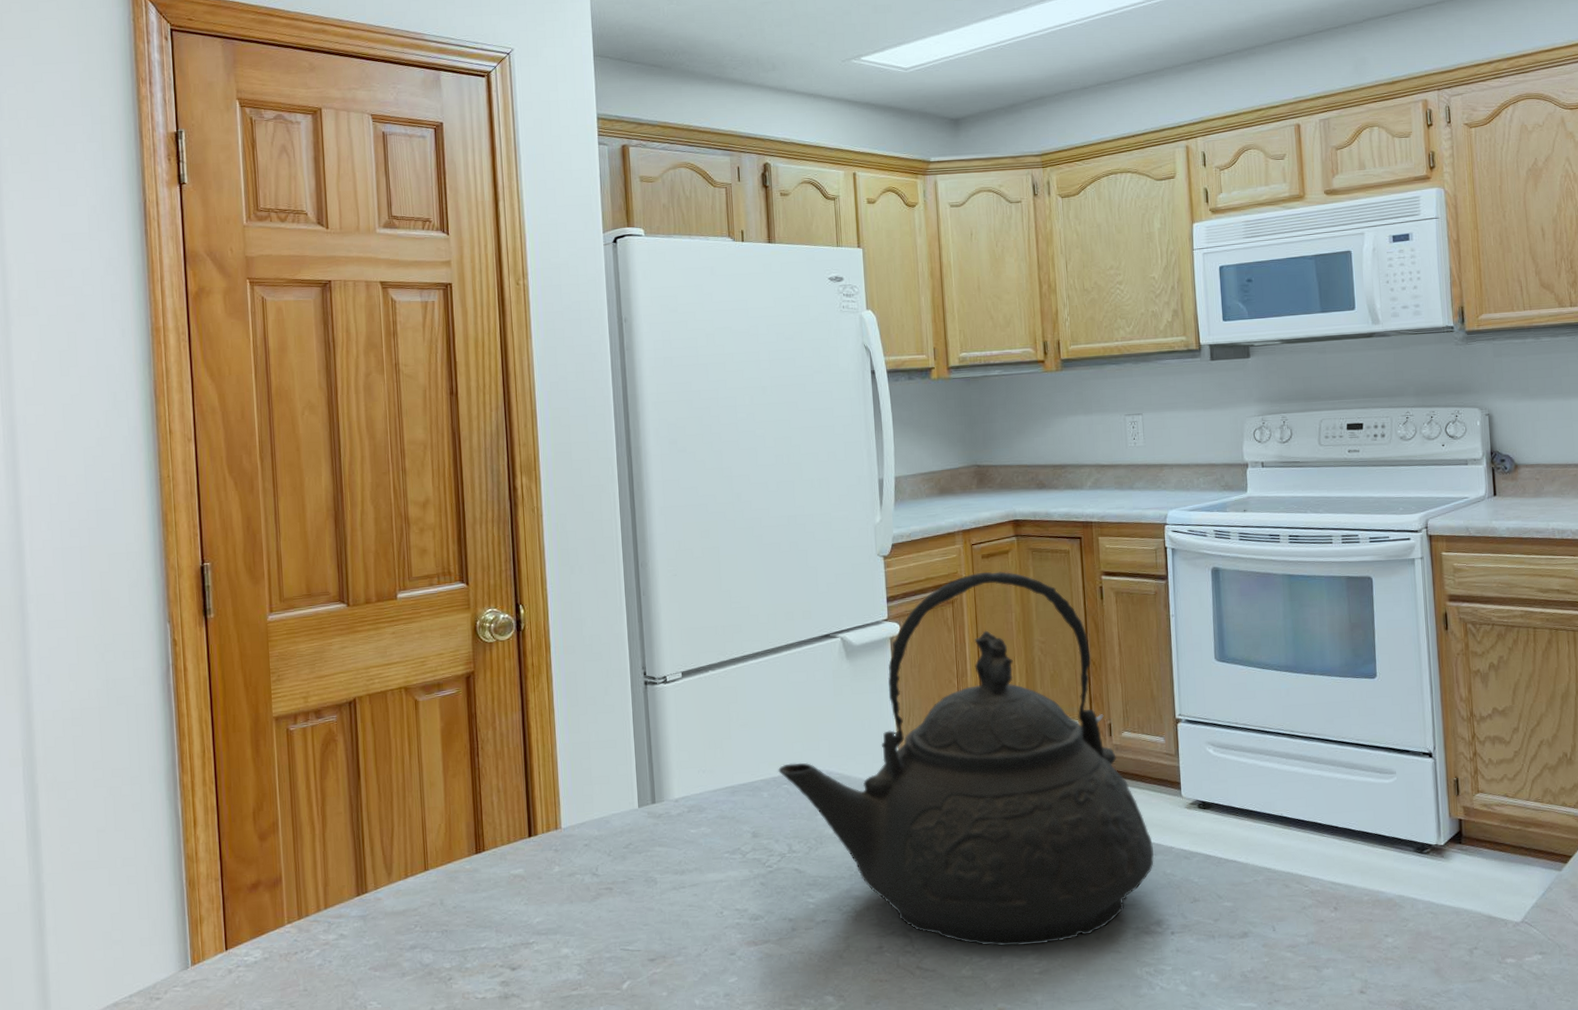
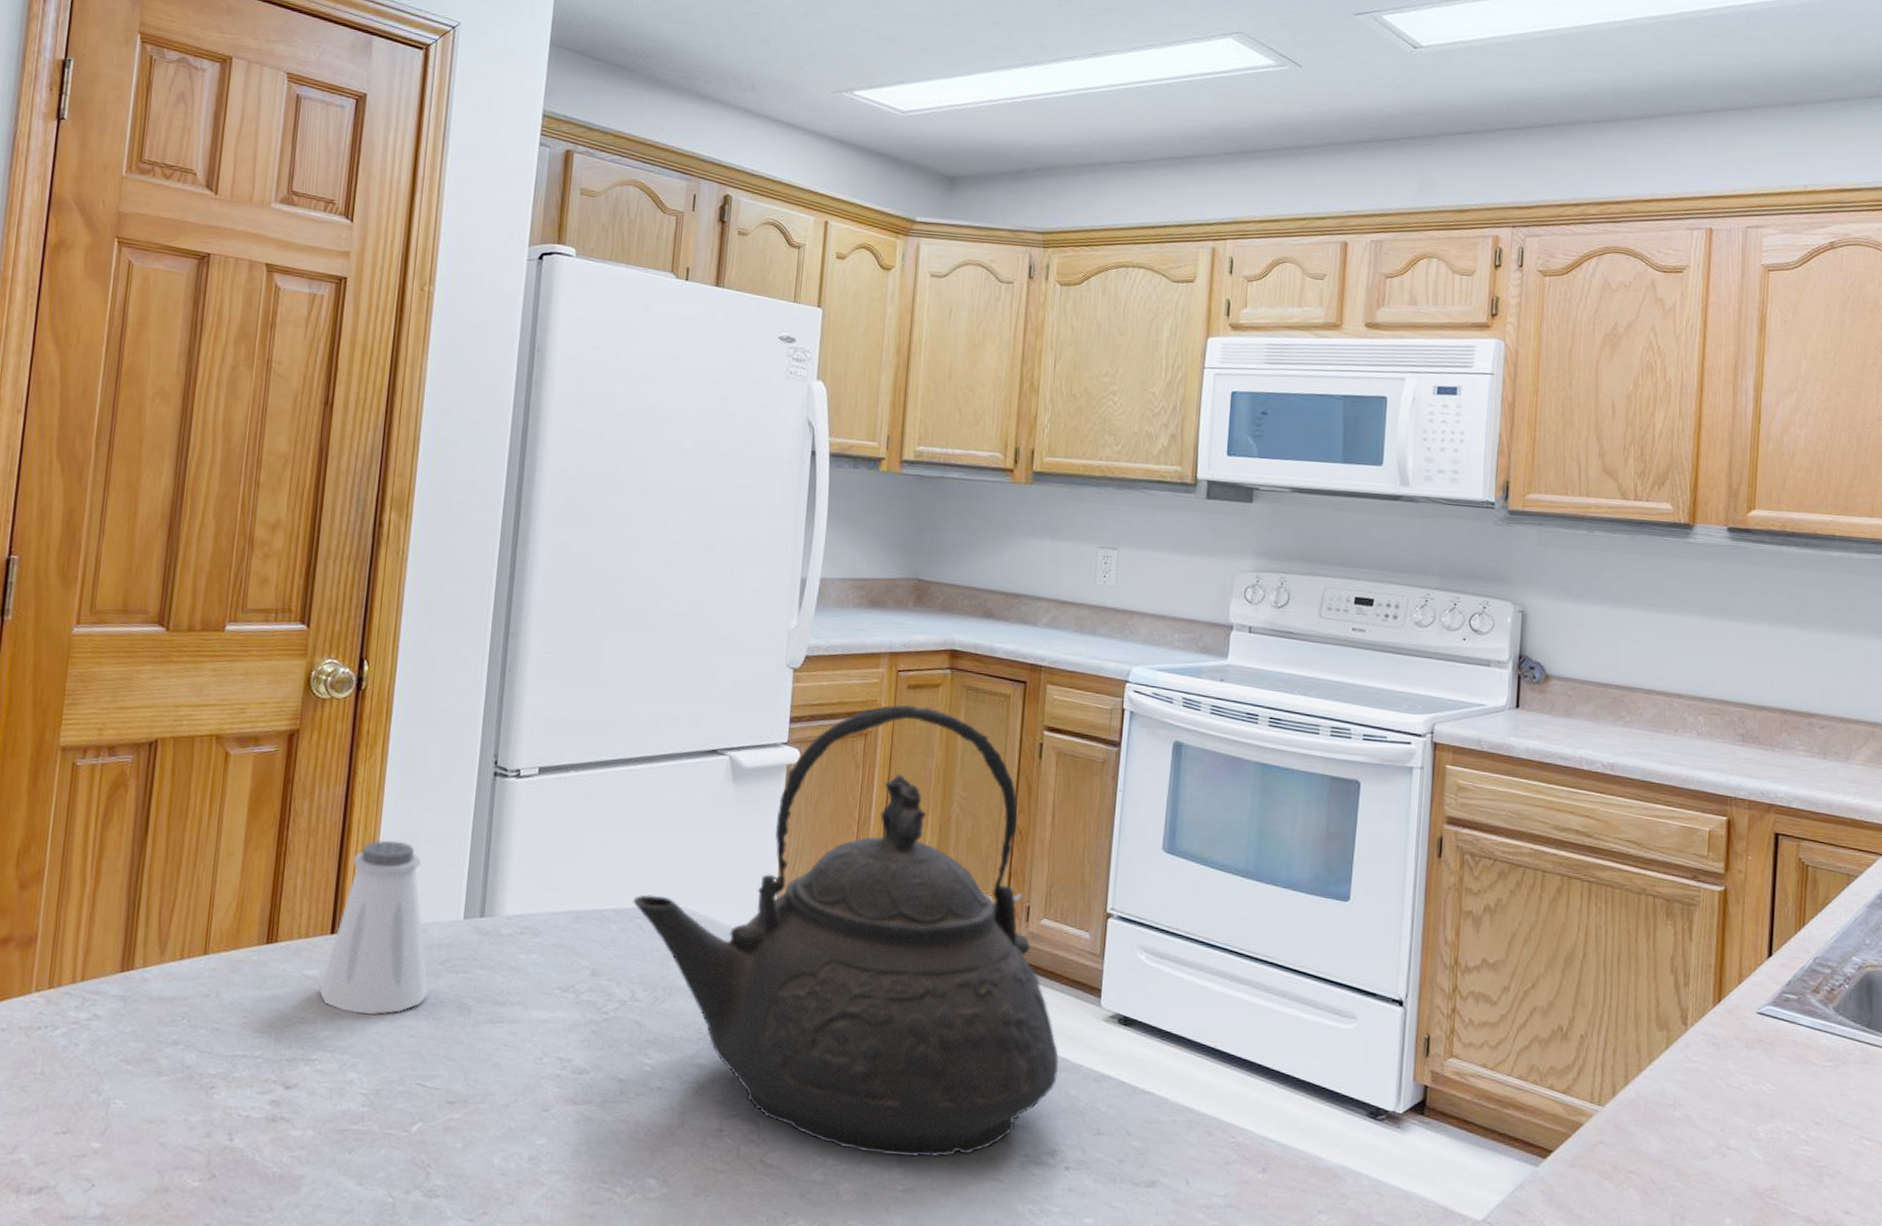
saltshaker: none [526,751,619,900] -> present [318,840,429,1015]

